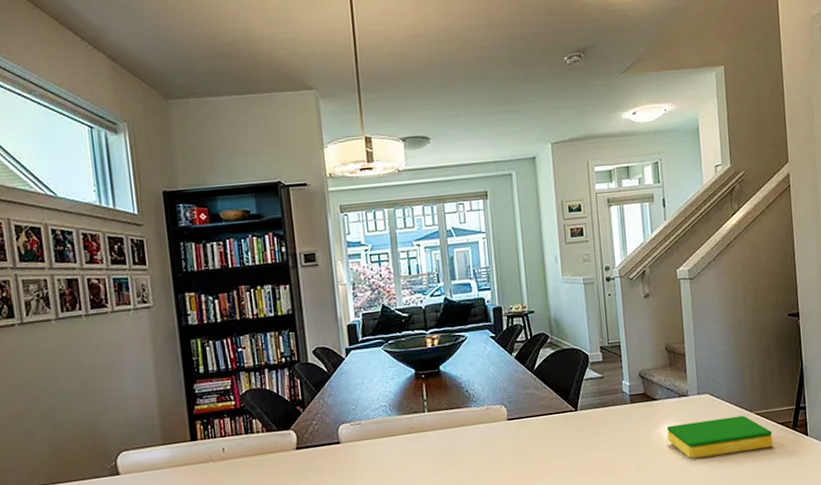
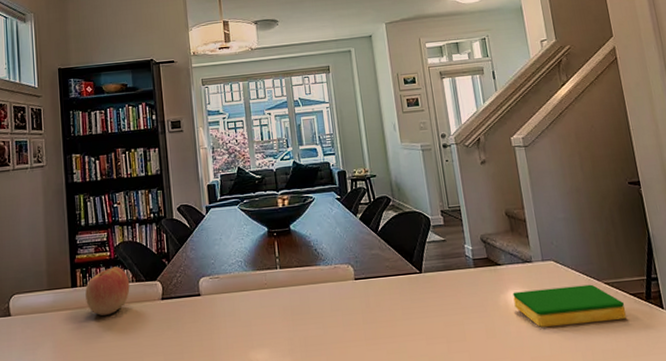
apple: none [207,416,260,469] -> present [85,266,130,316]

